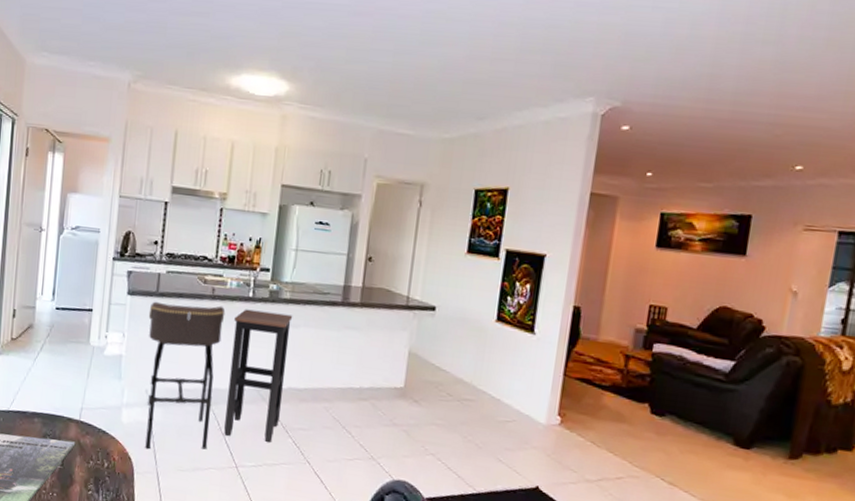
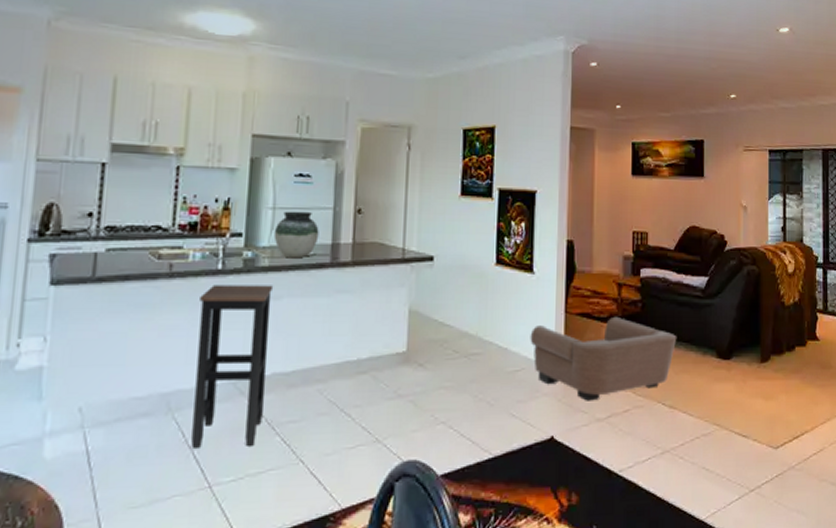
bar stool: present [145,301,226,450] -> none [79,284,188,489]
vase: none [295,253,334,296] -> present [273,211,319,259]
dog bed: none [524,383,688,462] -> present [530,316,677,401]

